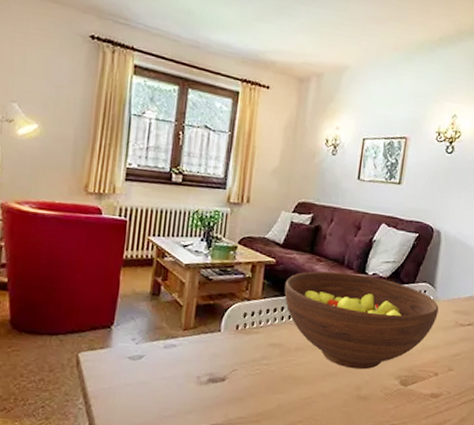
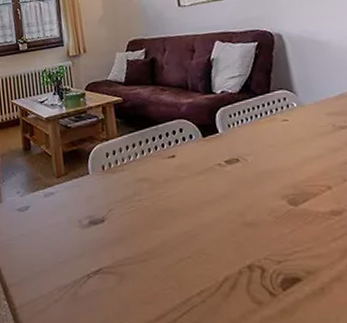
fruit bowl: present [284,271,439,370] -> none [136,95,309,194]

